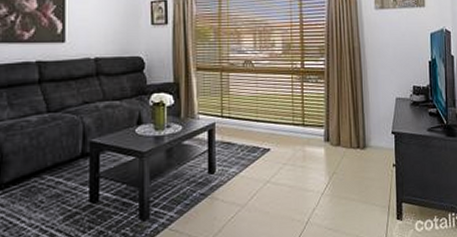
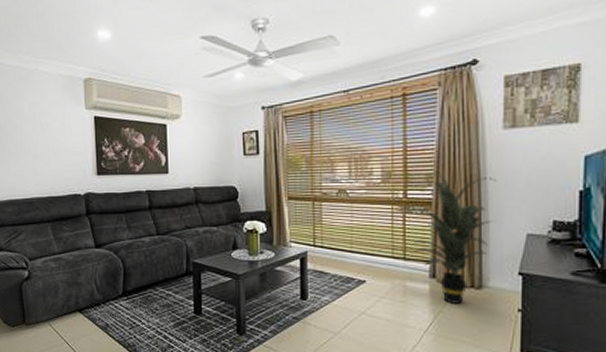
indoor plant: none [299,45,373,165] -> present [401,172,497,304]

